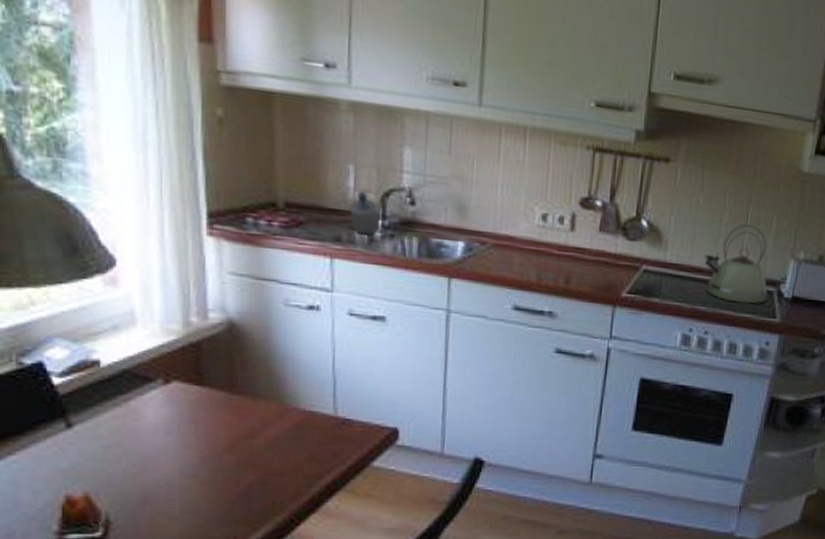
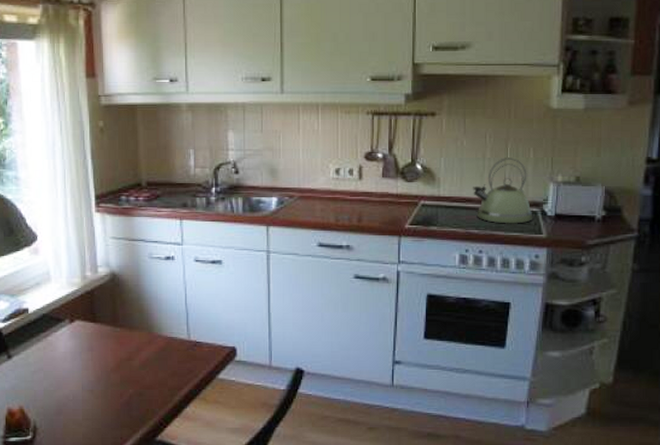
soap dispenser: present [349,190,381,235] -> none [192,167,215,200]

